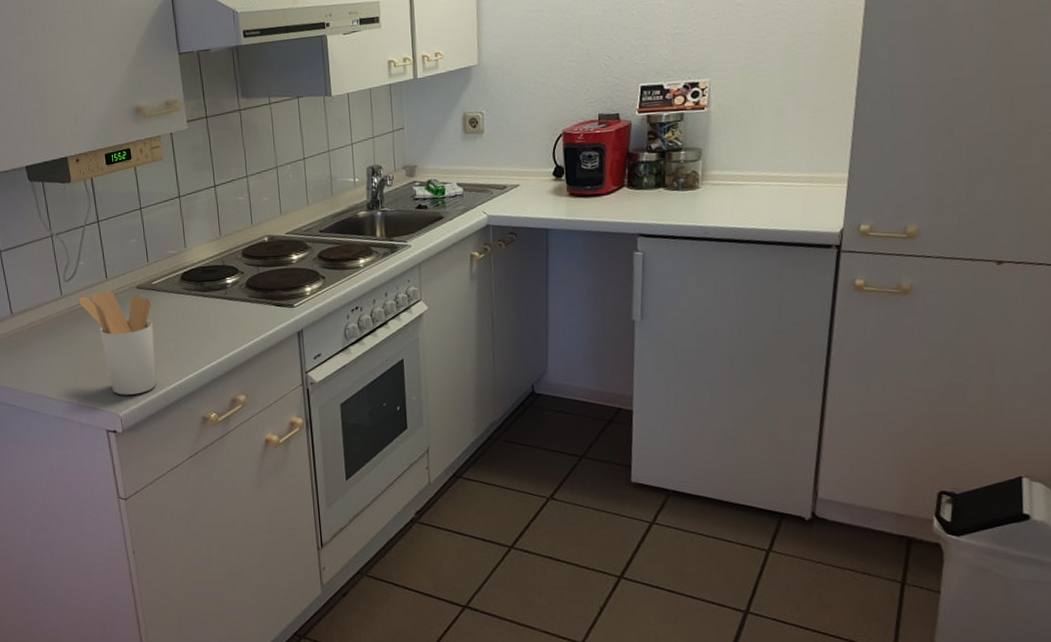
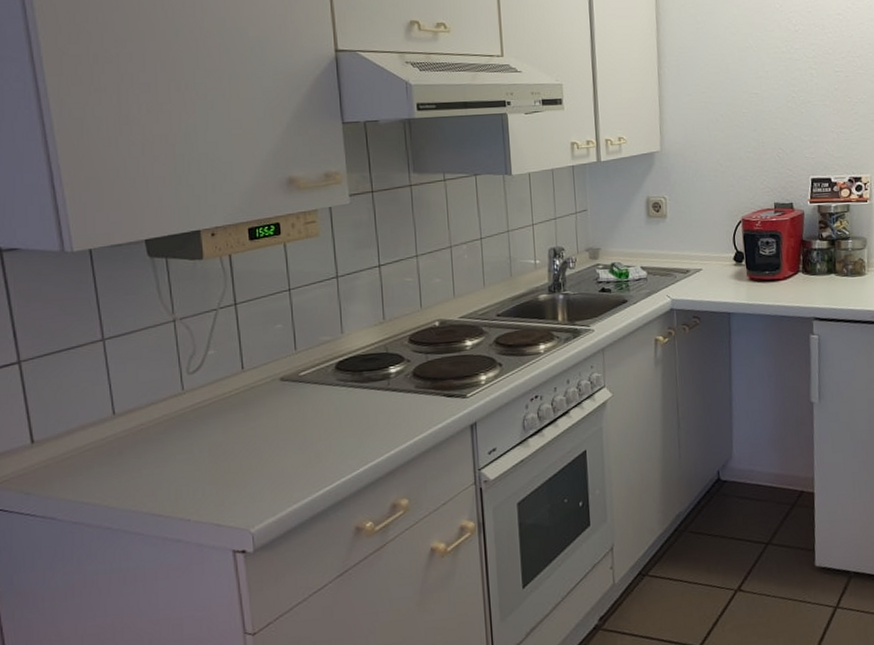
utensil holder: present [78,290,157,395] -> none [204,383,300,507]

